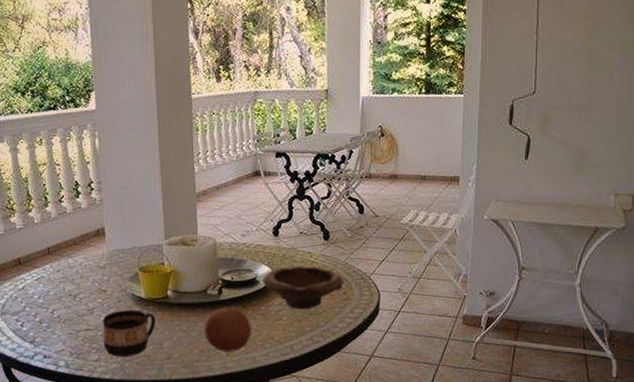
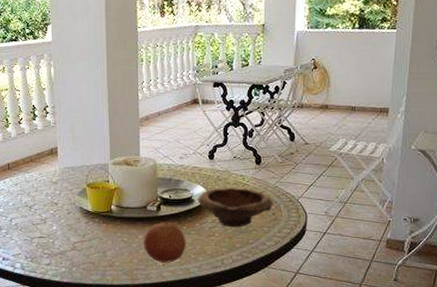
cup: present [102,309,156,357] -> none [53,221,101,262]

